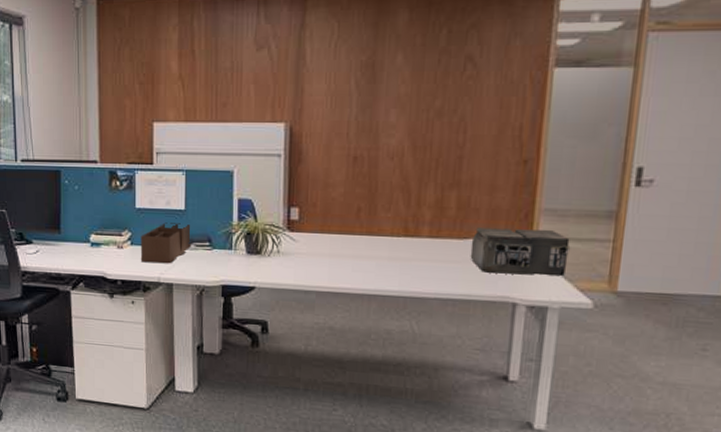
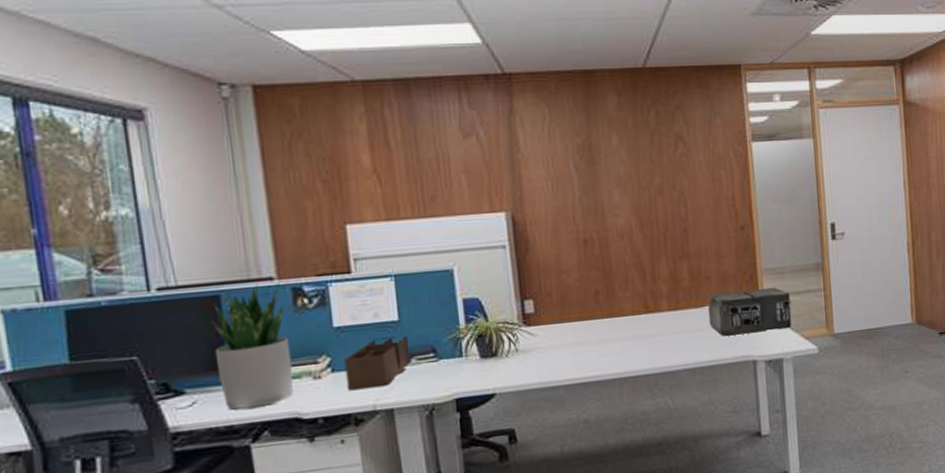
planter: none [53,164,104,264] -> present [211,281,294,411]

